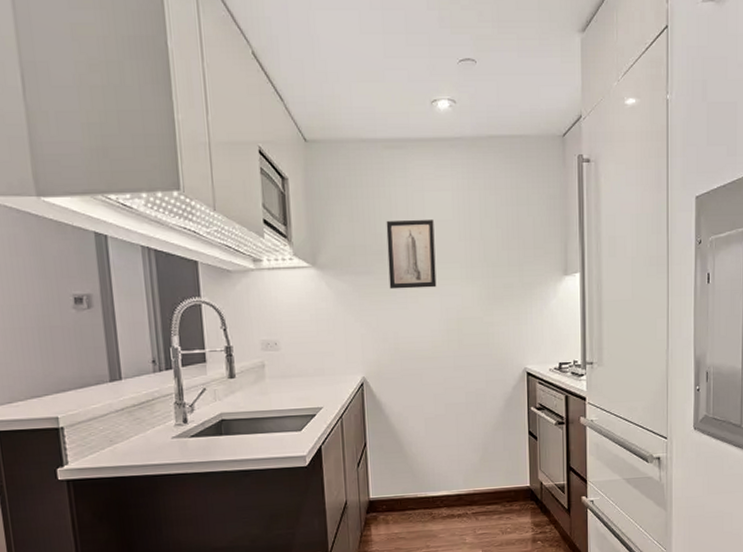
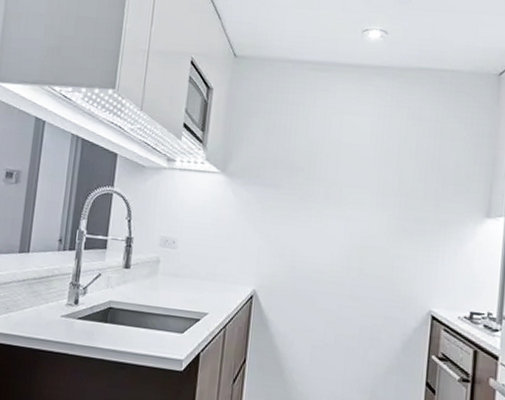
wall art: present [386,220,437,290] -> none [294,139,350,211]

